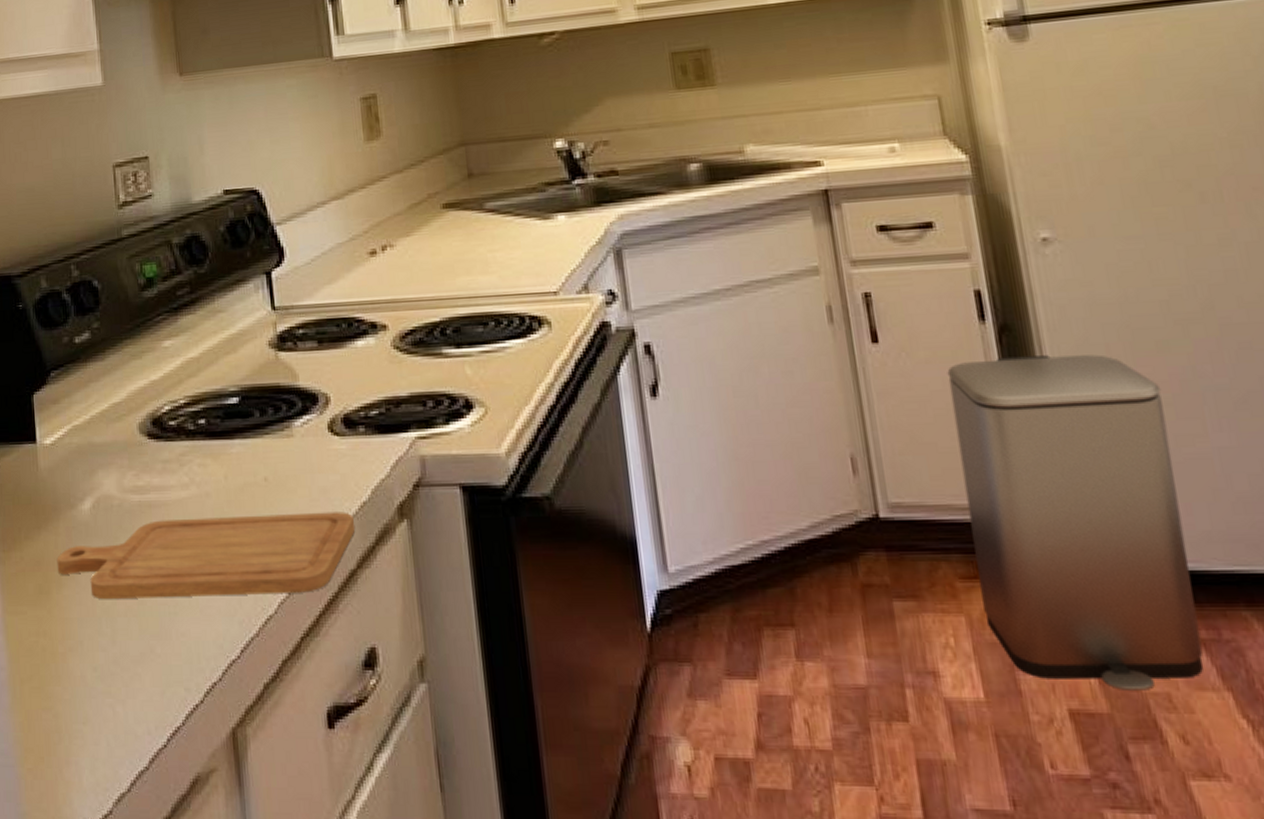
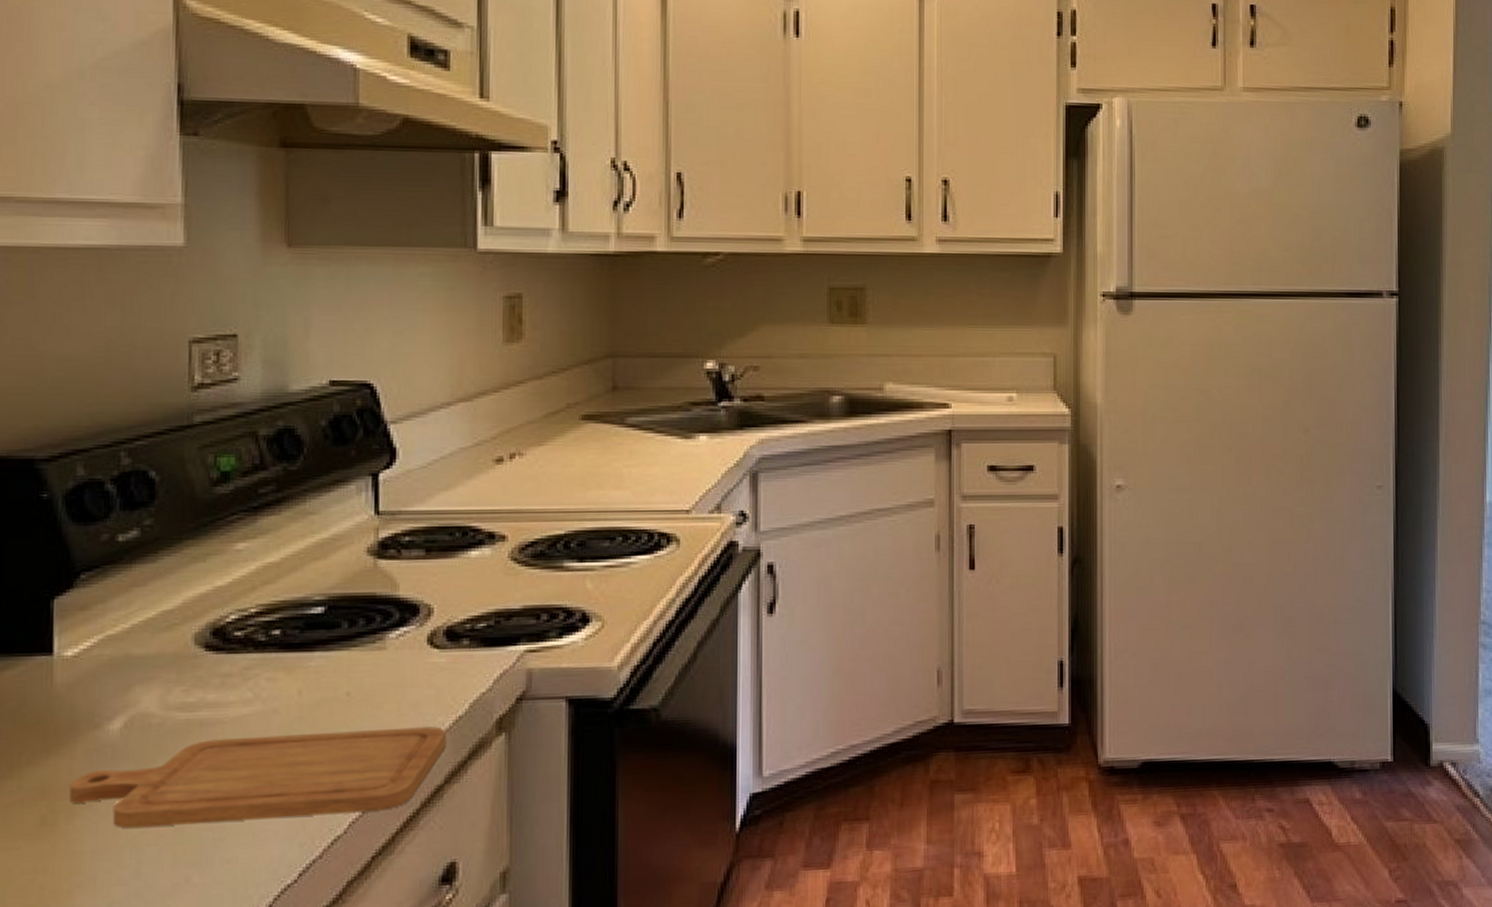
pedal bin: present [947,354,1204,692] -> none [1026,584,1185,859]

